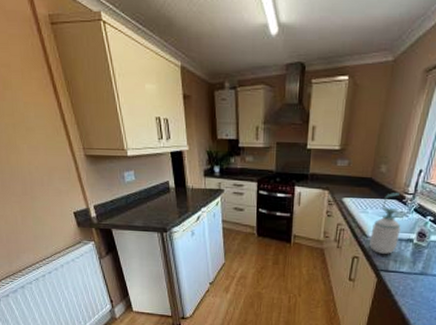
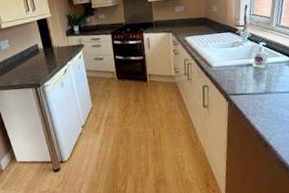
soap bottle: present [369,193,401,254] -> none [214,26,240,80]

